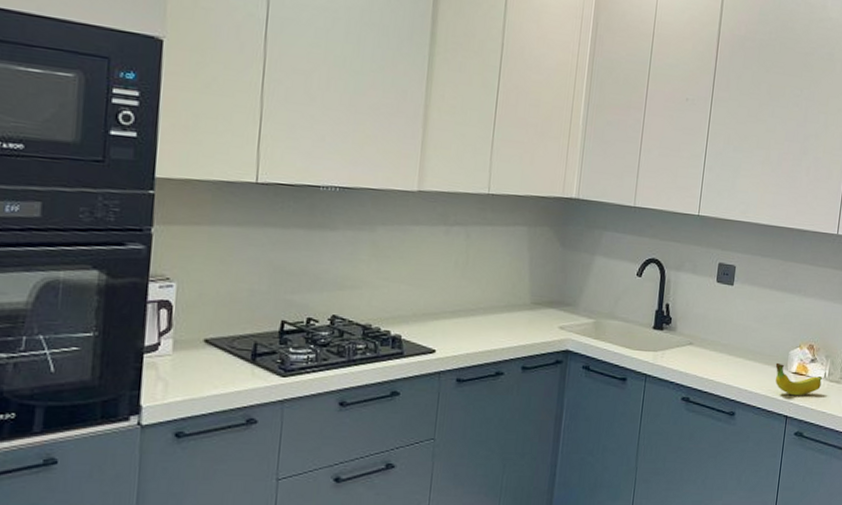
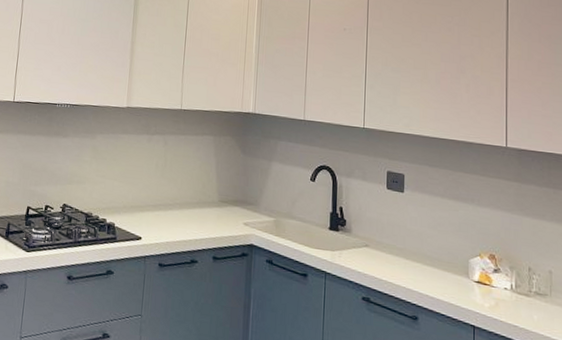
fruit: present [775,362,822,396] -> none [455,270,508,306]

